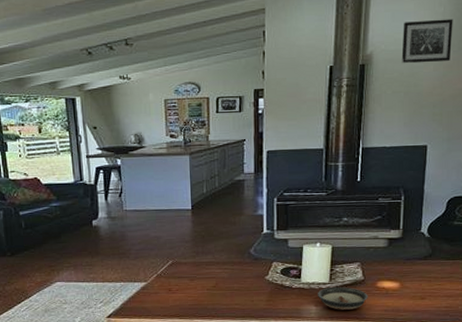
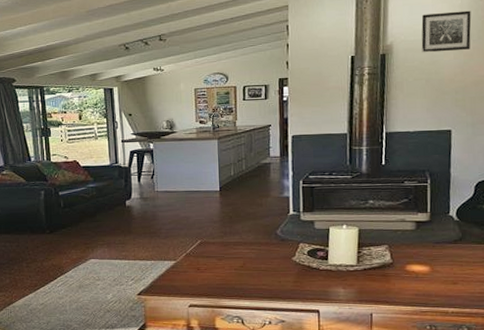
saucer: present [317,286,368,310] -> none [344,269,398,293]

